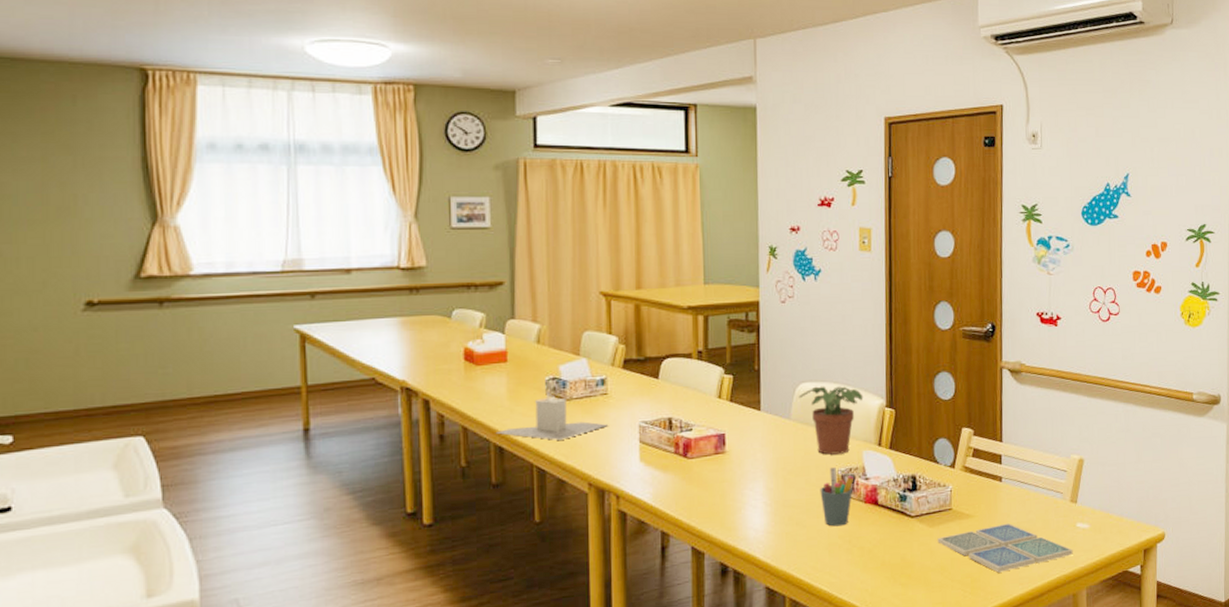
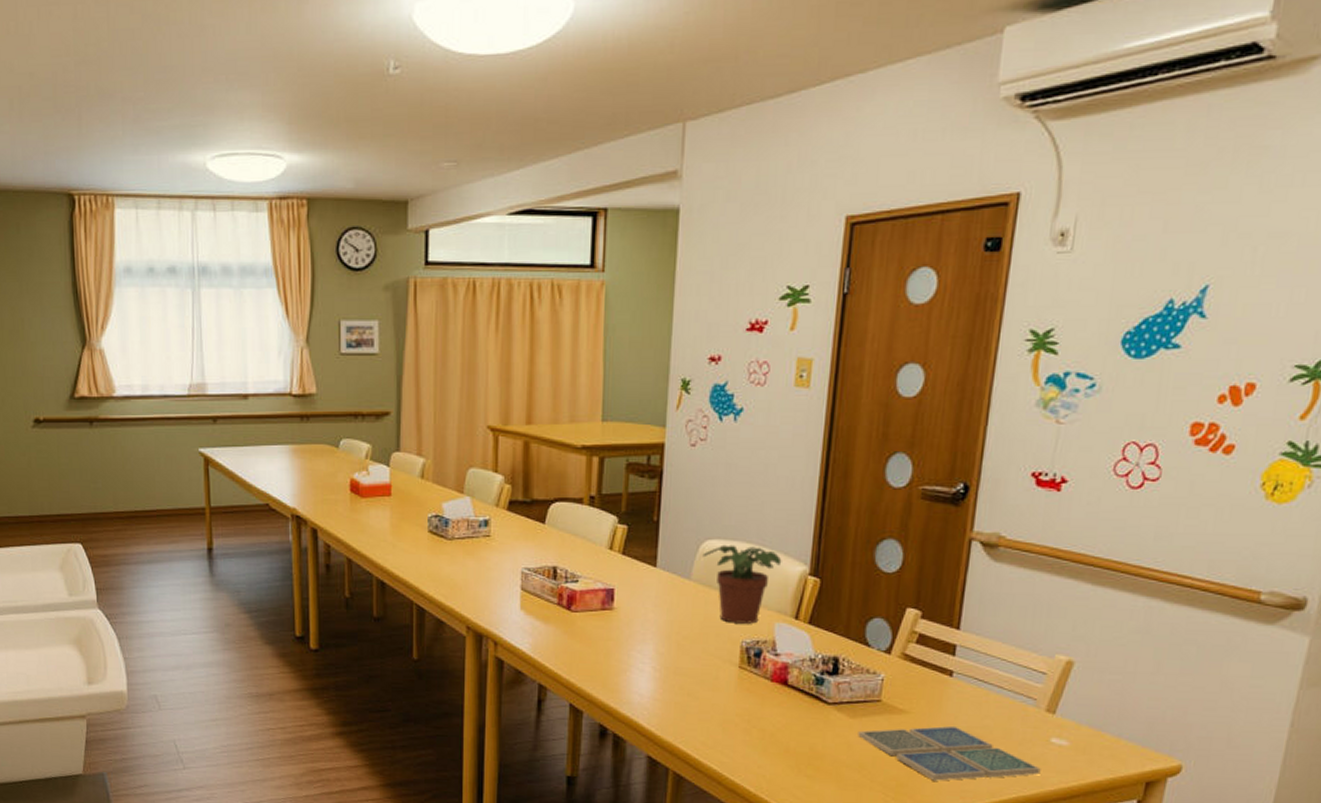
architectural model: present [495,391,608,440] -> none [378,528,489,580]
pen holder: present [820,468,854,527] -> none [718,638,762,703]

